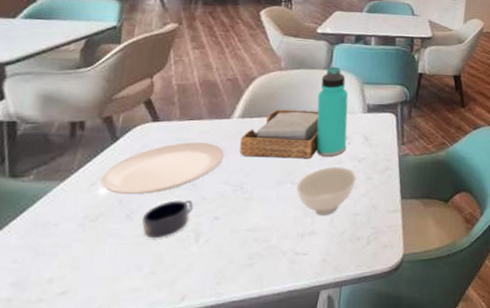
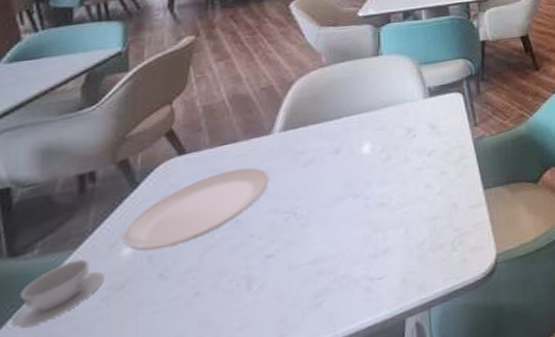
teacup: none [8,190,83,235] -> present [13,259,104,328]
mug: present [141,199,193,239] -> none [178,240,239,297]
napkin holder: present [239,109,319,159] -> none [285,106,378,176]
bowl: present [296,166,357,215] -> none [360,165,429,228]
thermos bottle: present [316,66,348,157] -> none [370,51,412,158]

